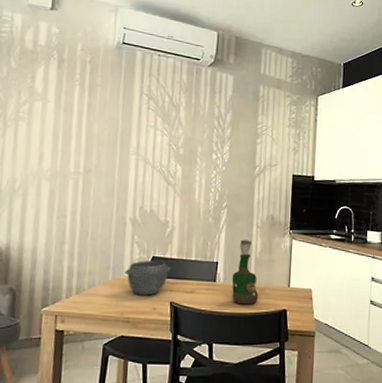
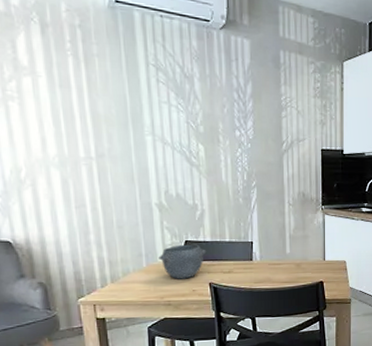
grog bottle: present [232,239,259,305] -> none [268,218,296,280]

